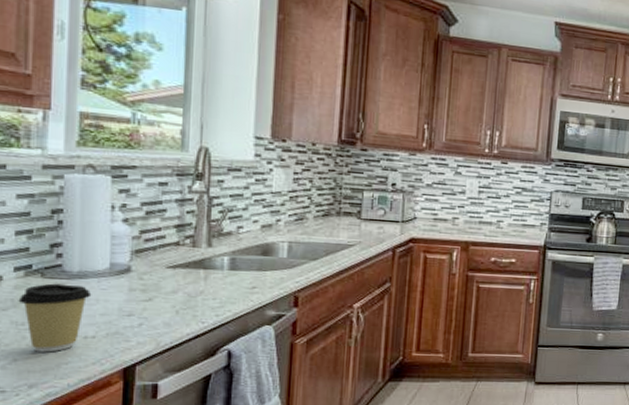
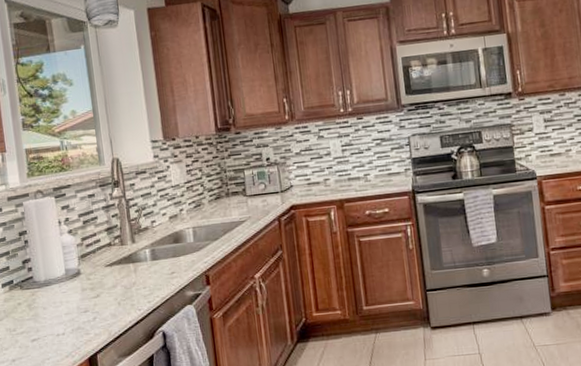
coffee cup: present [18,283,92,352] -> none [8,292,57,352]

